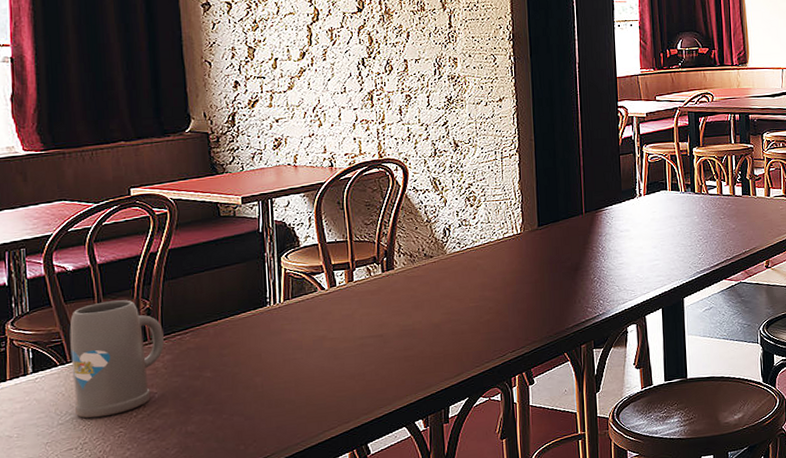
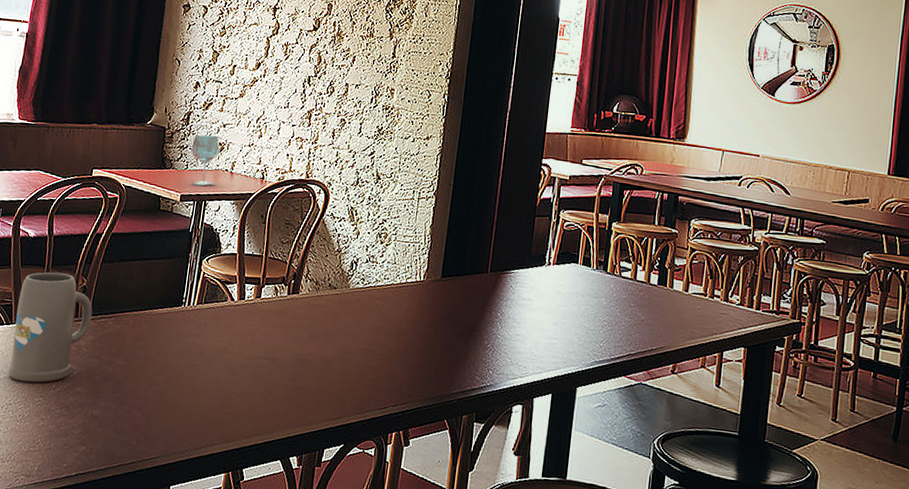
wine glass: none [244,132,278,186] -> present [191,135,220,186]

